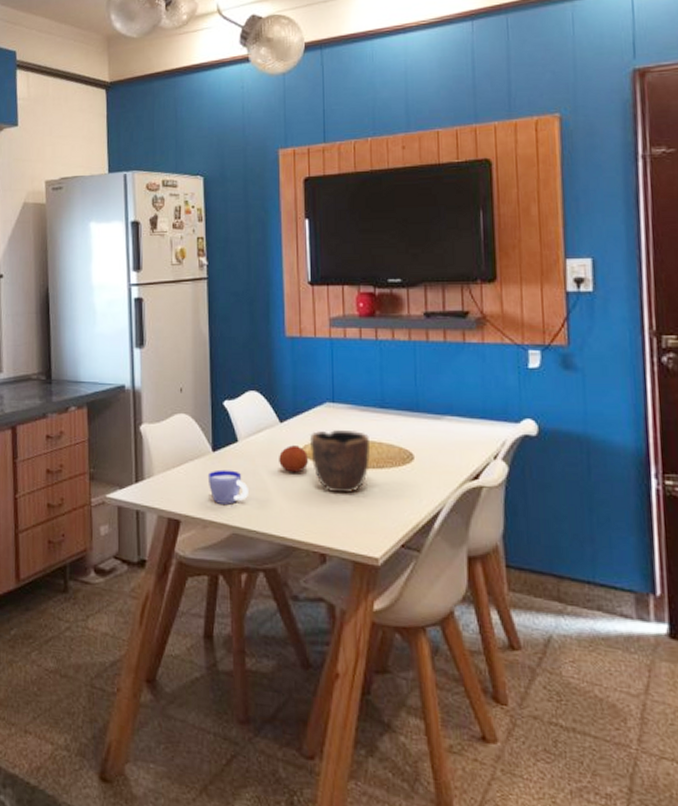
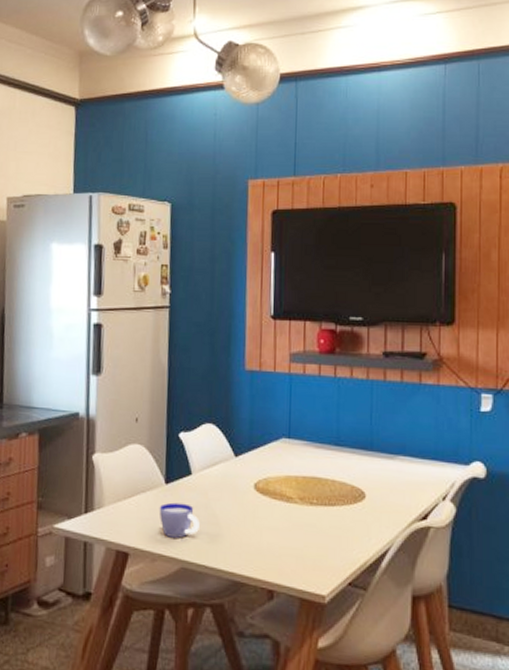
fruit: present [279,445,309,473] -> none [232,480,262,508]
bowl: present [309,430,370,494] -> none [263,466,323,530]

